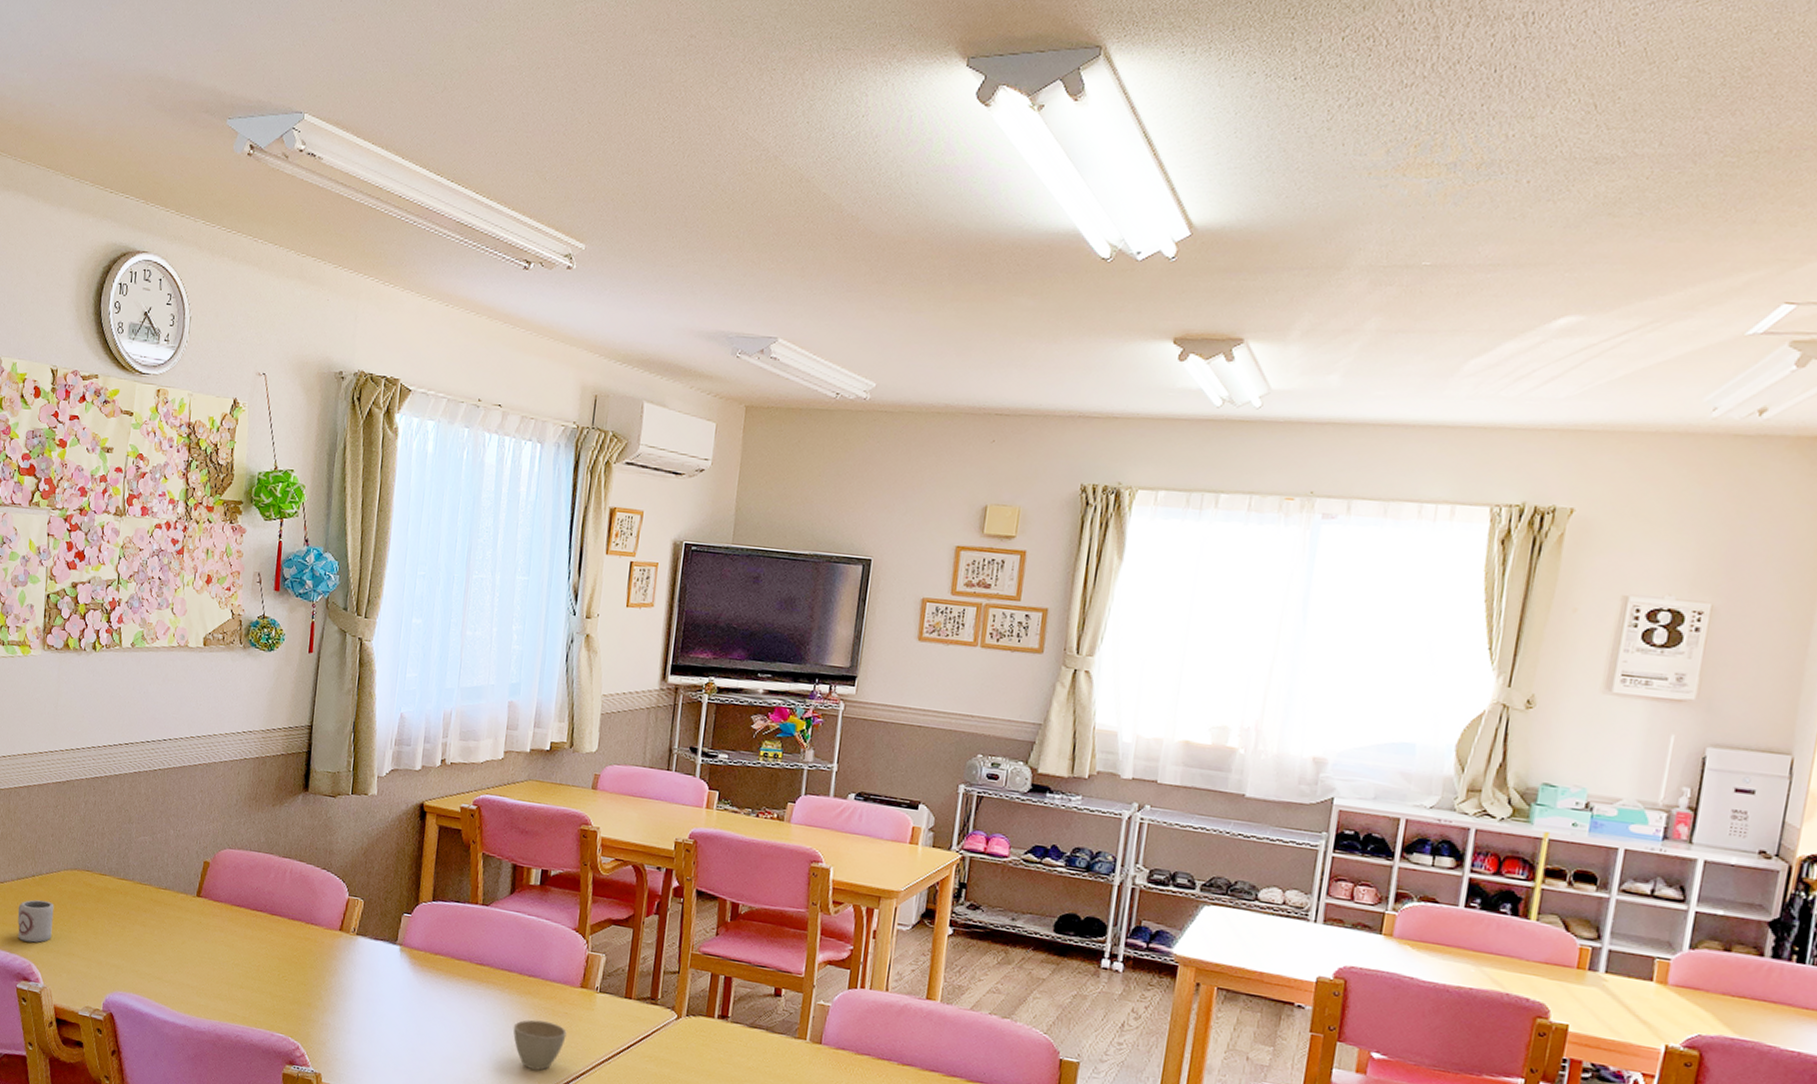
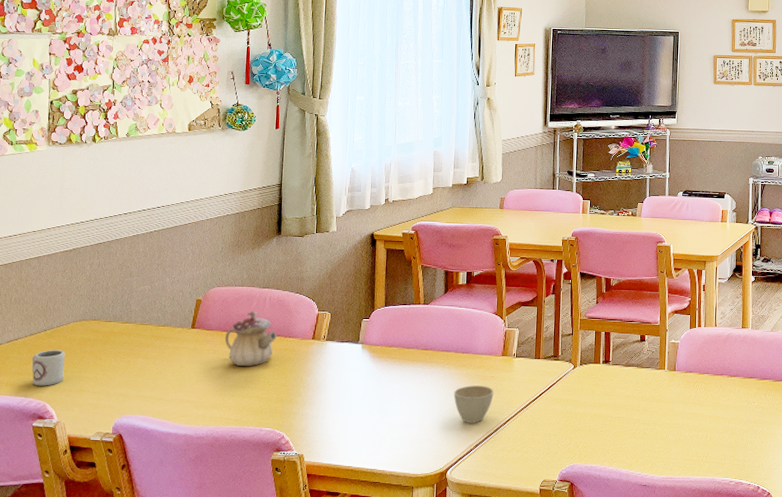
teapot: none [234,884,298,954] -> present [224,311,278,367]

